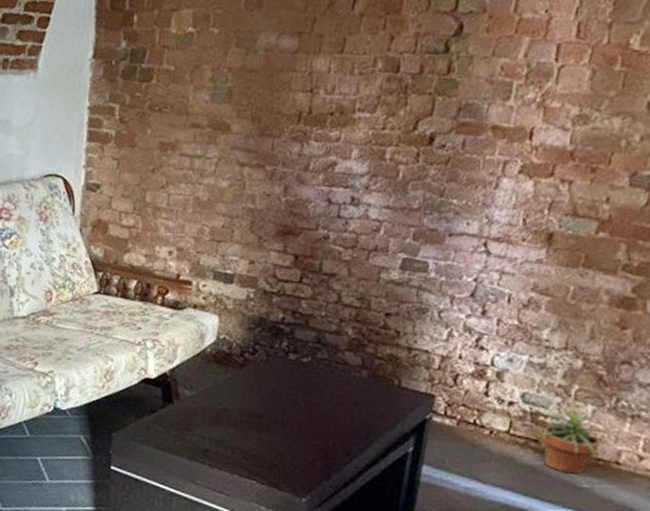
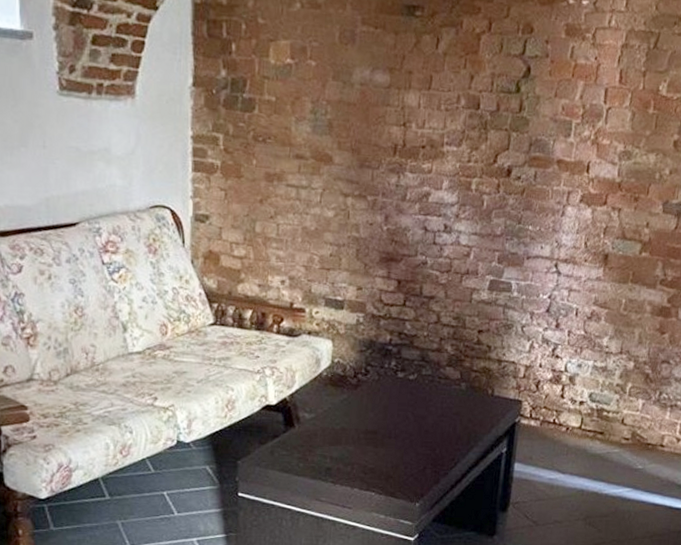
potted plant: present [533,406,610,474] -> none [599,402,656,458]

